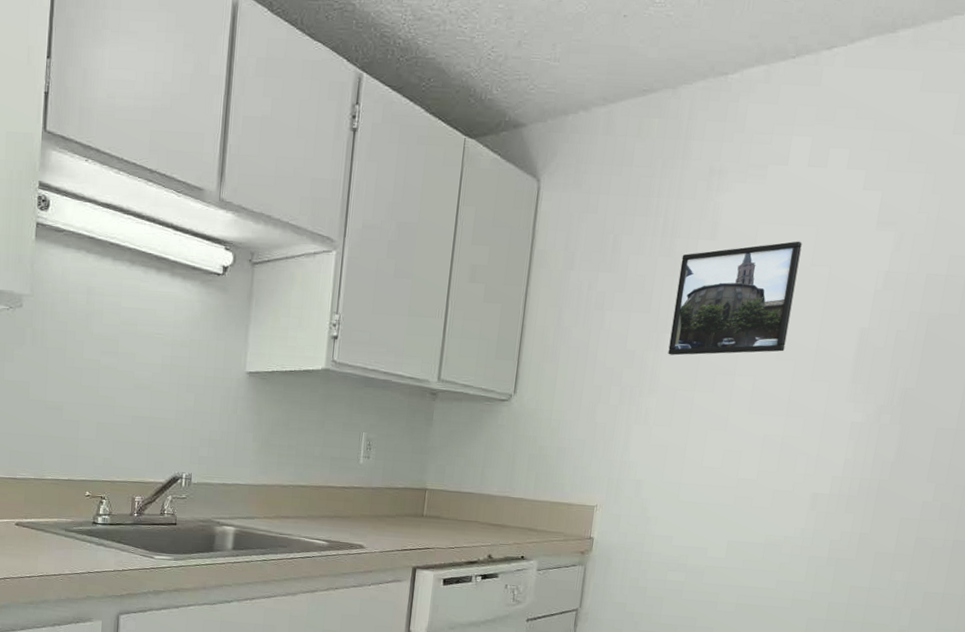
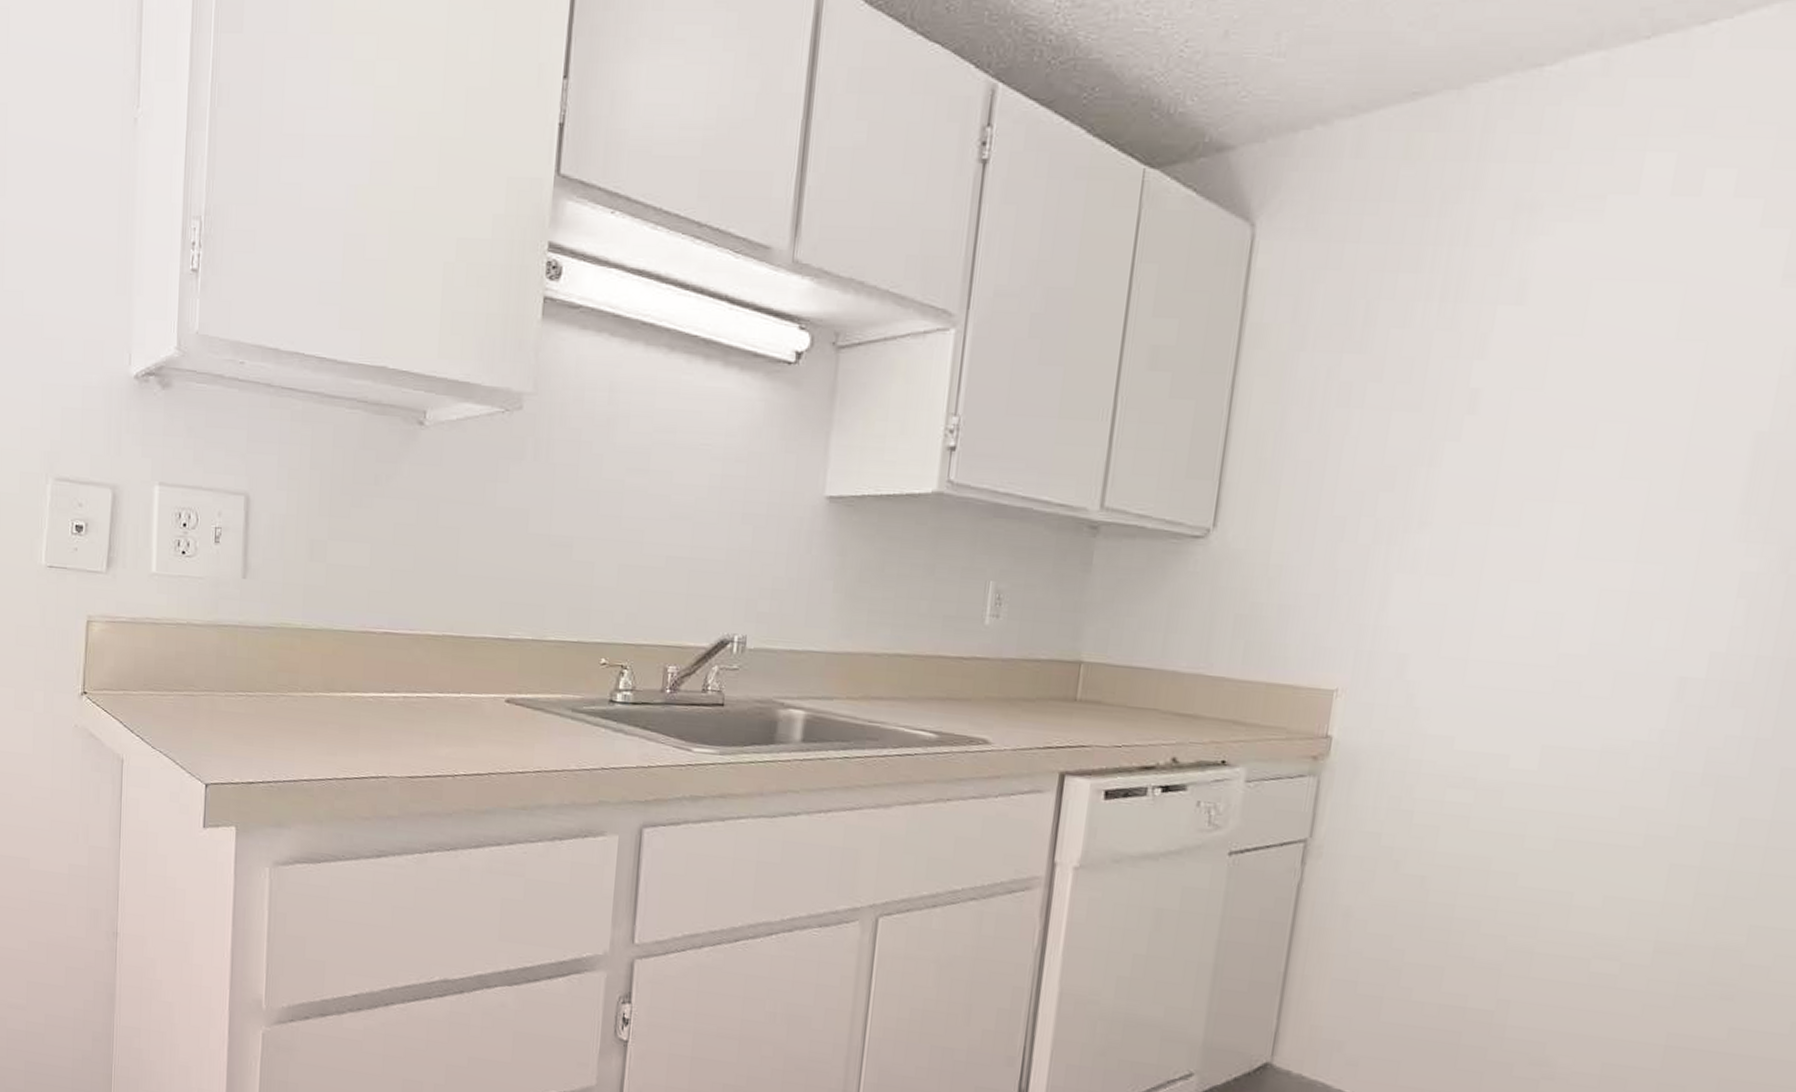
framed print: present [668,241,802,356] -> none [1448,304,1662,473]

